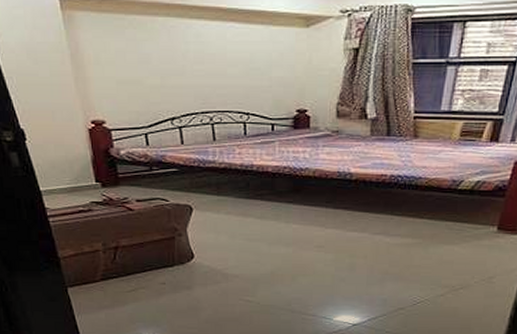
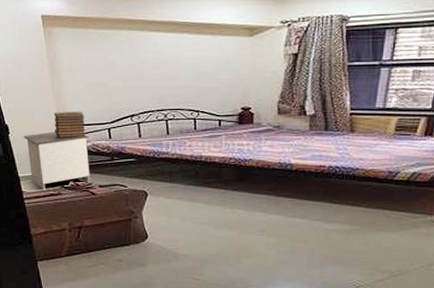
nightstand: none [43,137,126,205] -> present [23,132,90,189]
book stack: none [79,114,118,144] -> present [54,112,86,138]

